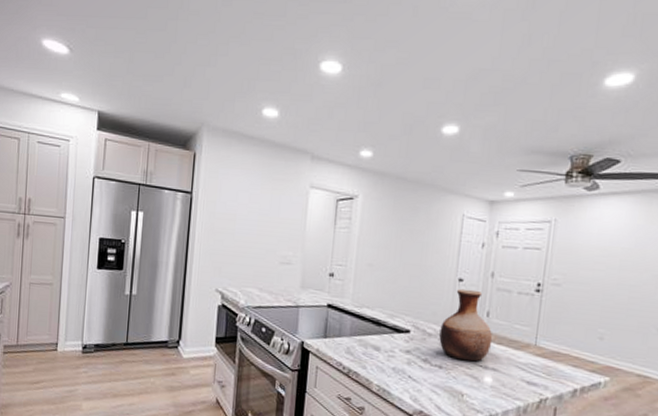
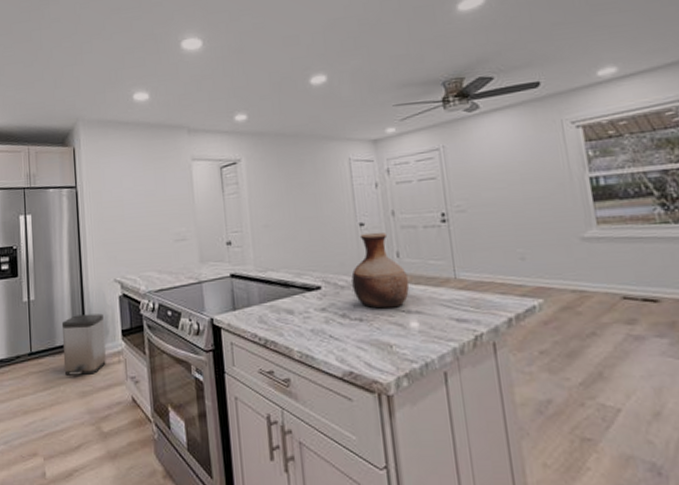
pedal bin: none [156,316,201,373] -> present [61,313,106,376]

